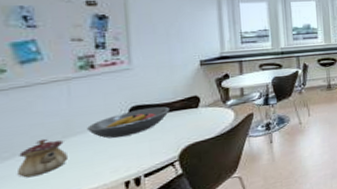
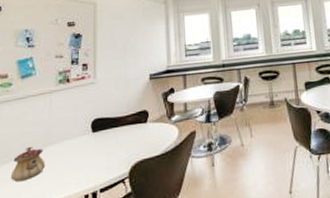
fruit bowl: present [87,106,169,139] -> none [61,120,123,150]

